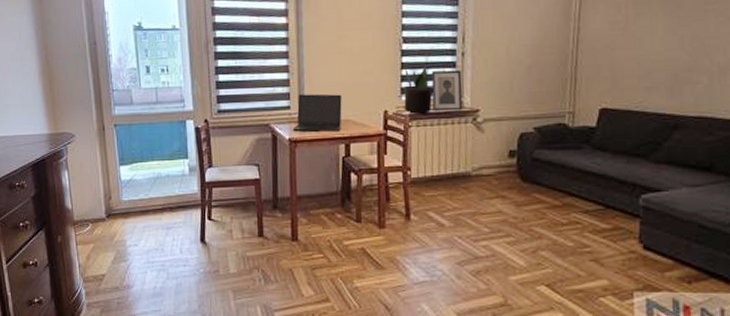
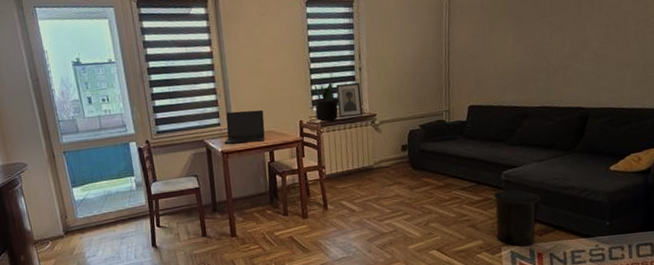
waste bin: none [626,220,691,294] -> present [493,190,540,247]

